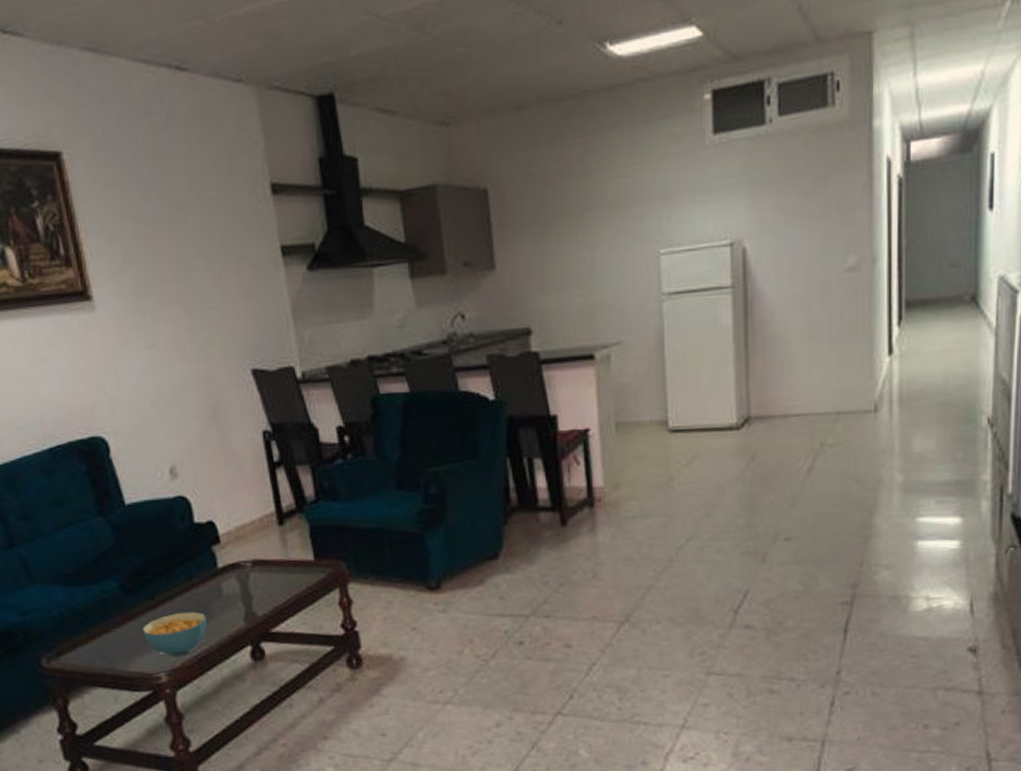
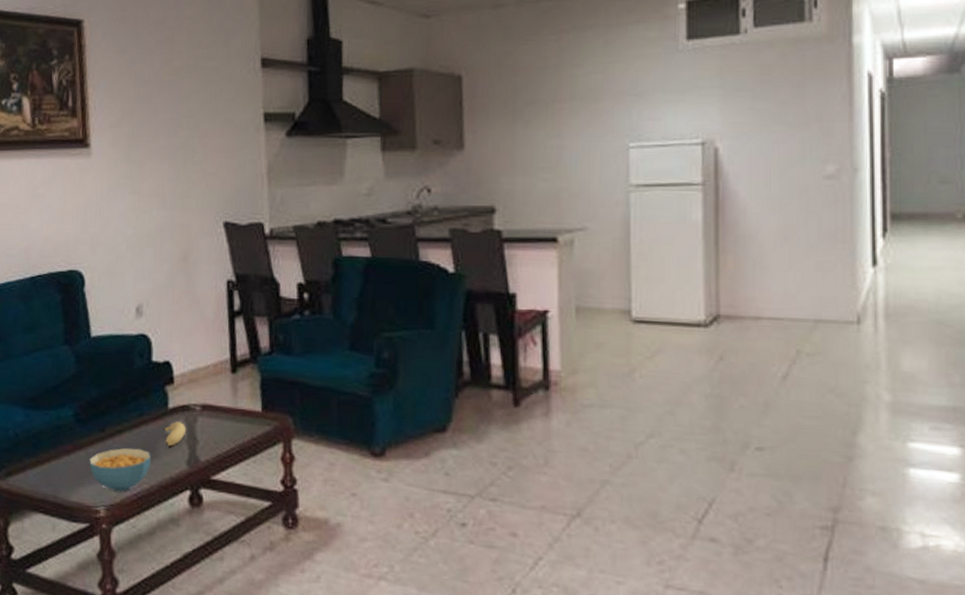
banana: none [215,580,240,605] -> present [163,421,186,446]

